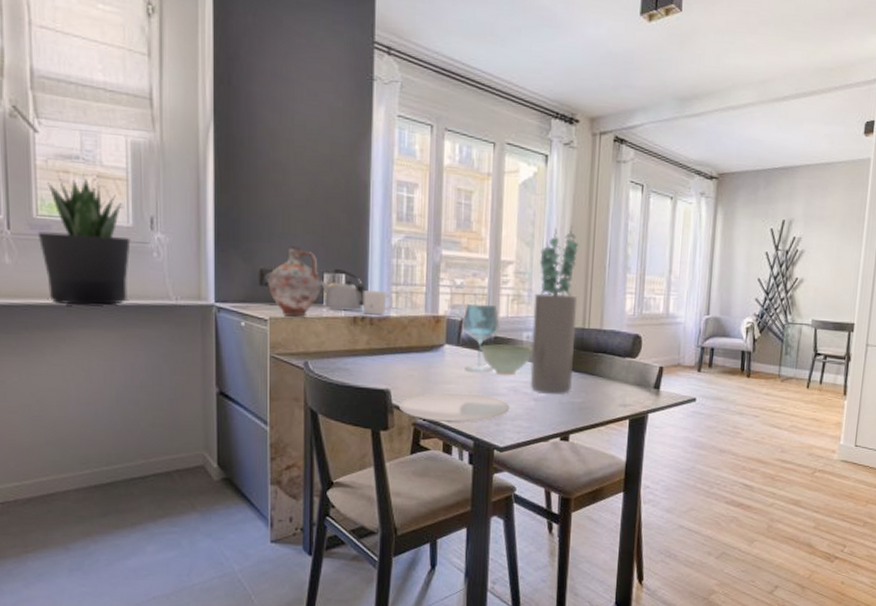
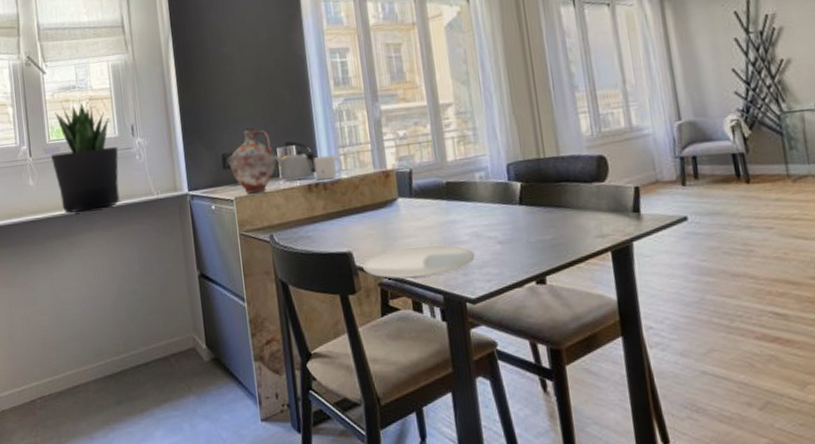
wine glass: present [462,304,500,373] -> none [411,150,451,223]
bowl: present [481,344,533,376] -> none [434,187,489,222]
vase: present [530,225,580,396] -> none [478,55,538,237]

